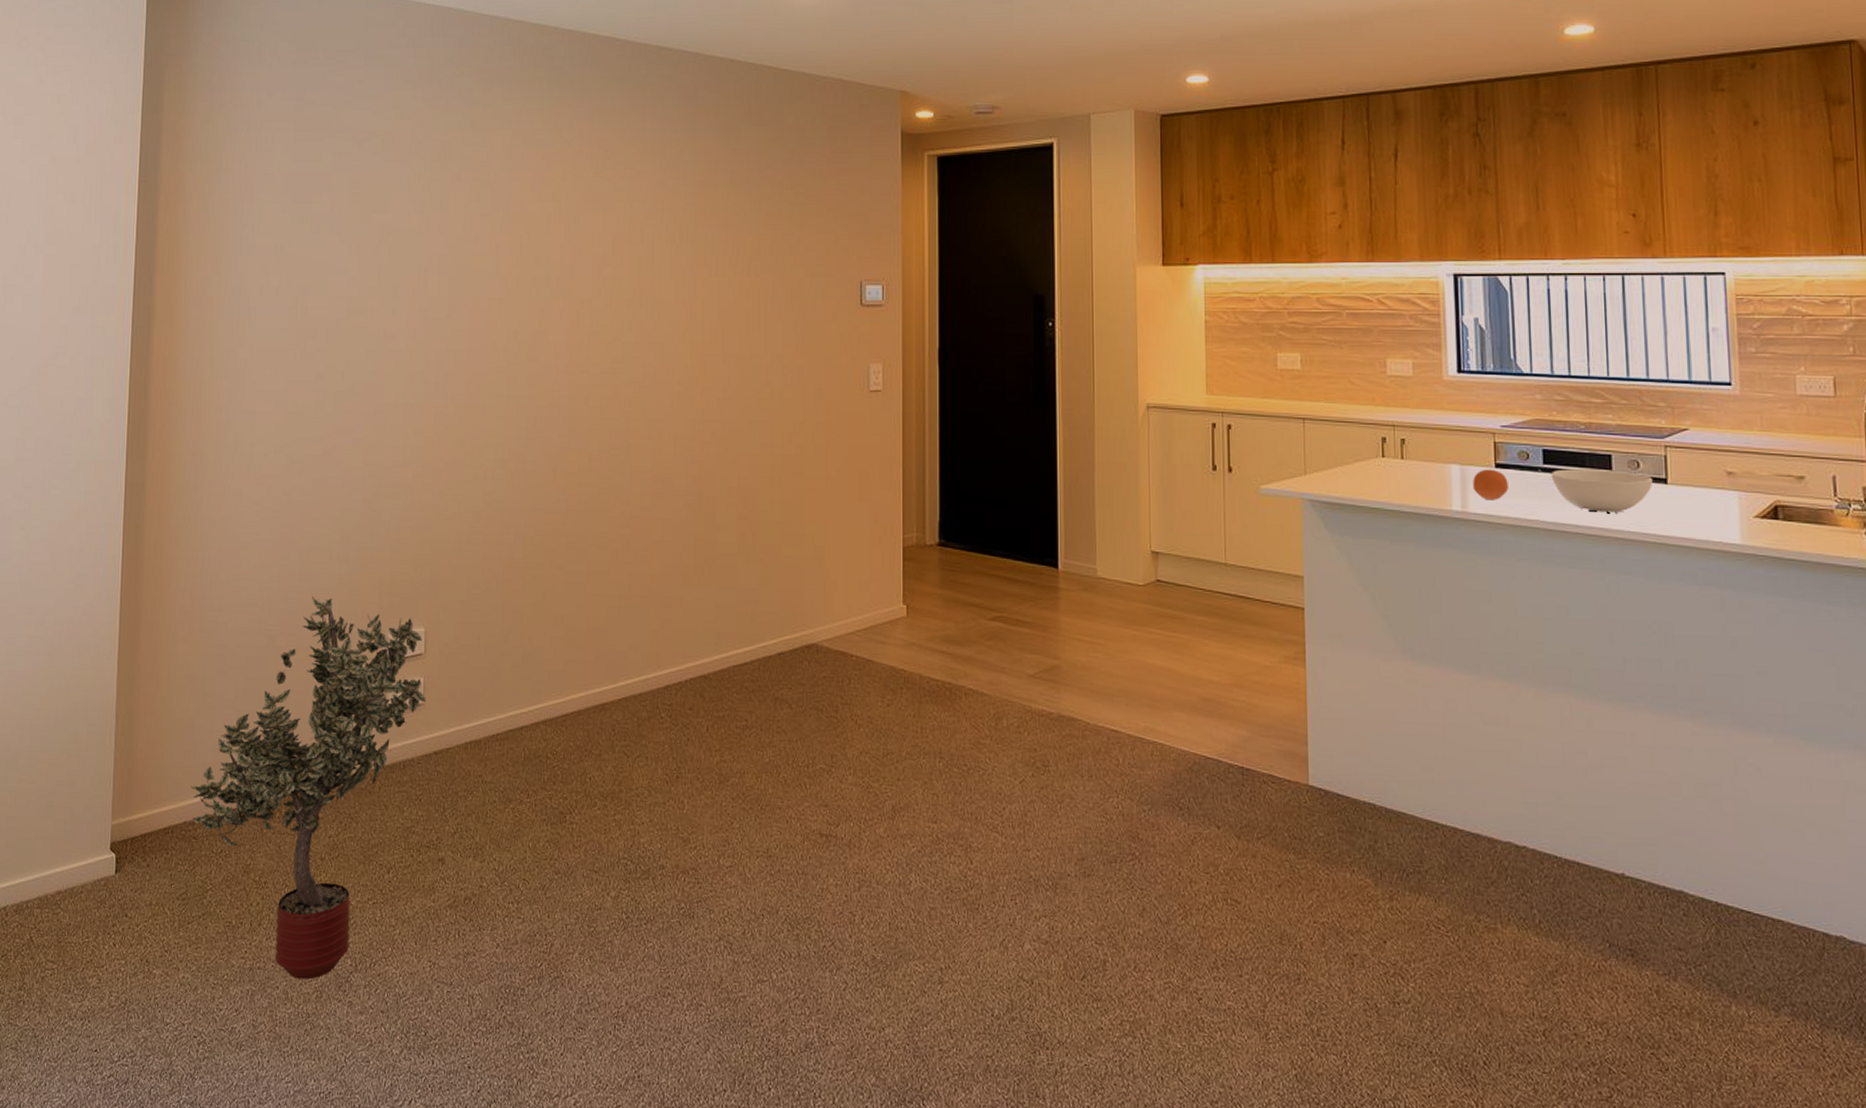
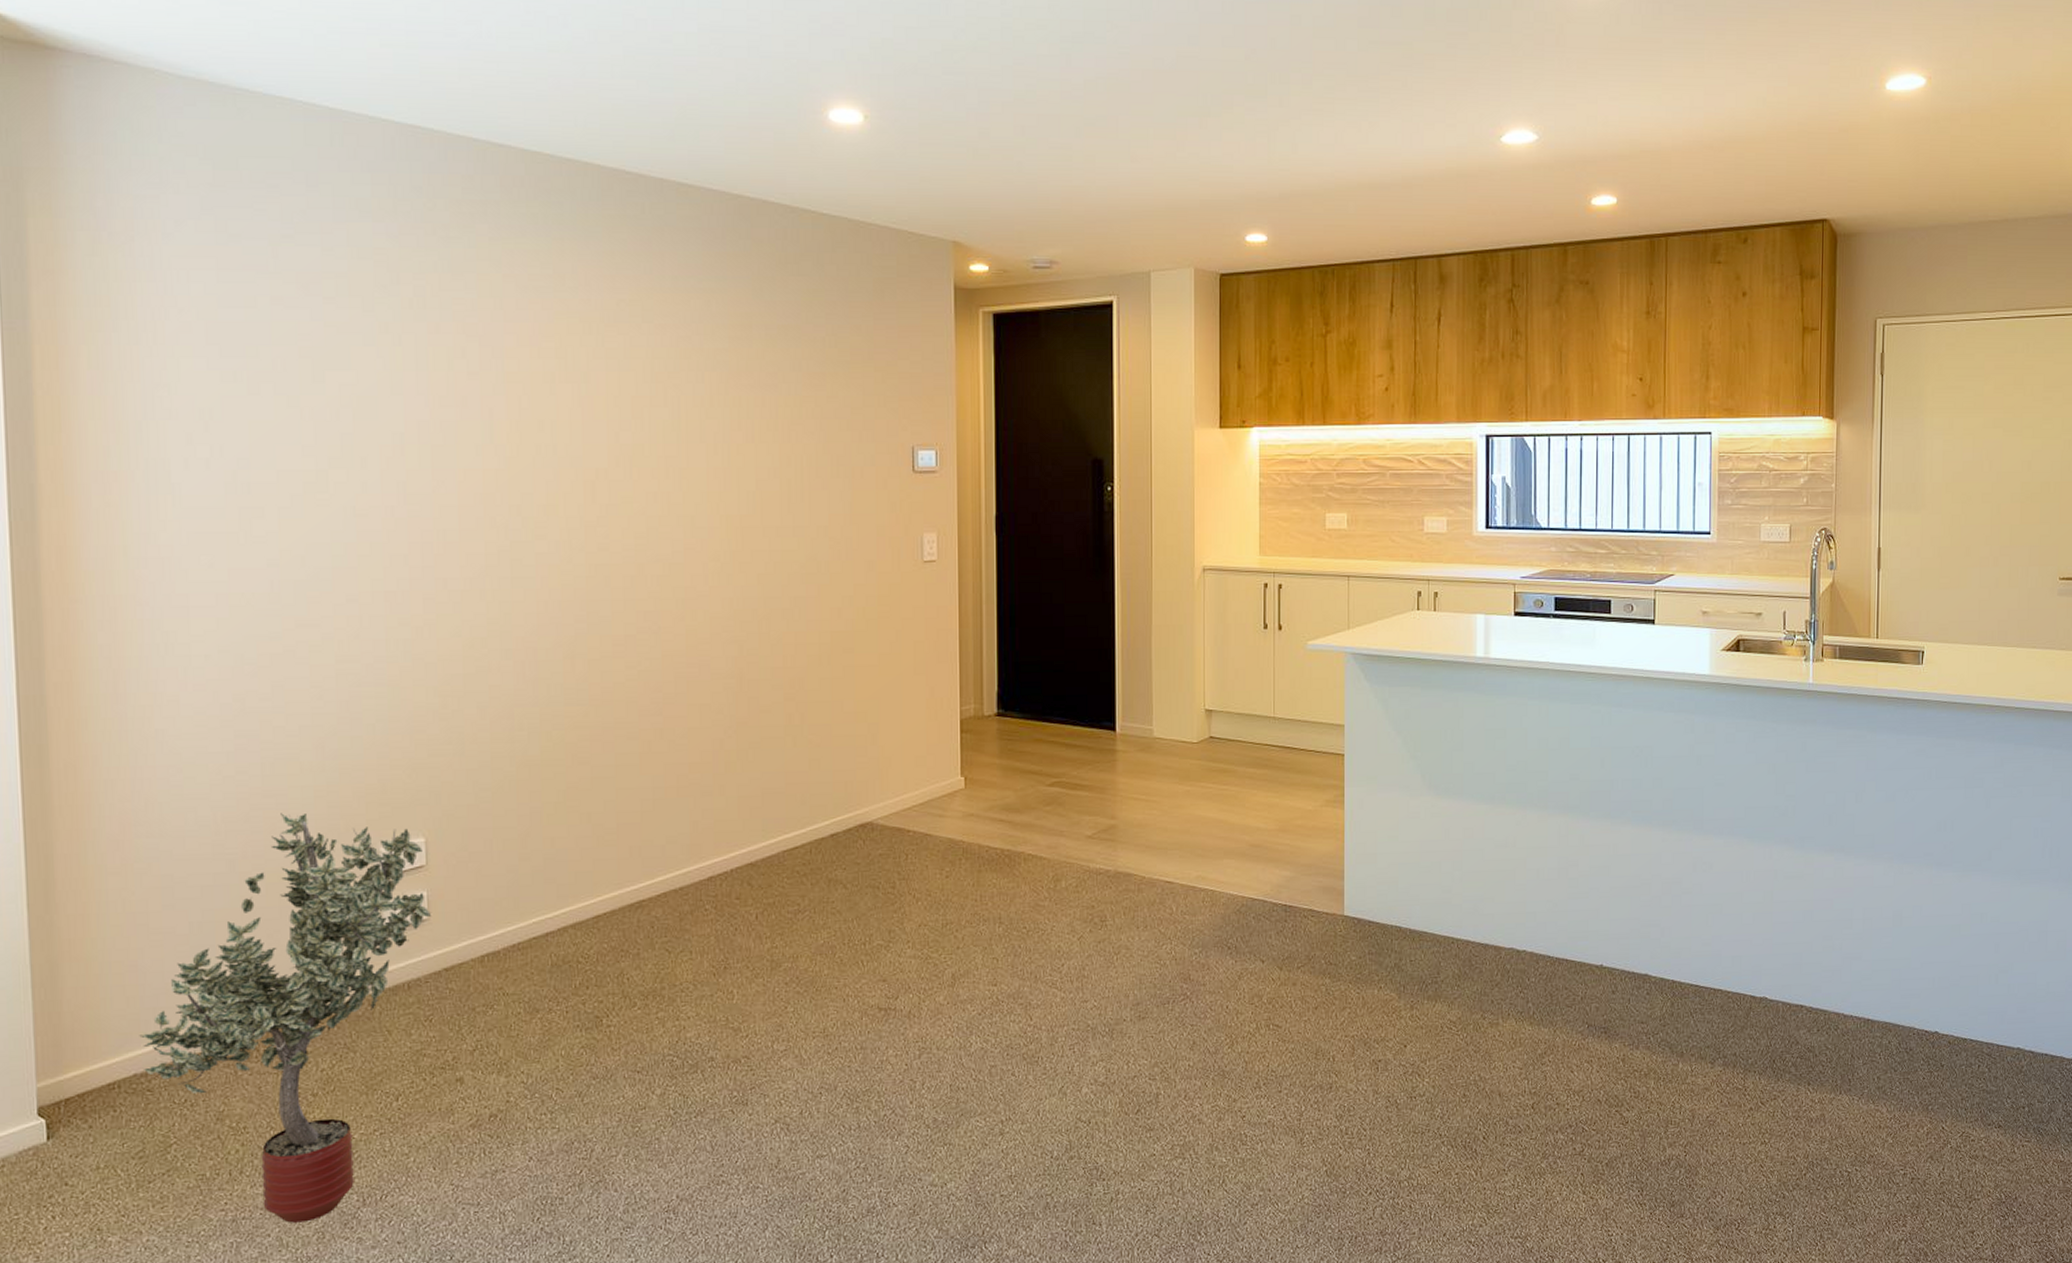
fruit: present [1473,469,1508,500] -> none [1495,617,1524,646]
bowl: present [1550,469,1653,513] -> none [1560,614,1643,652]

